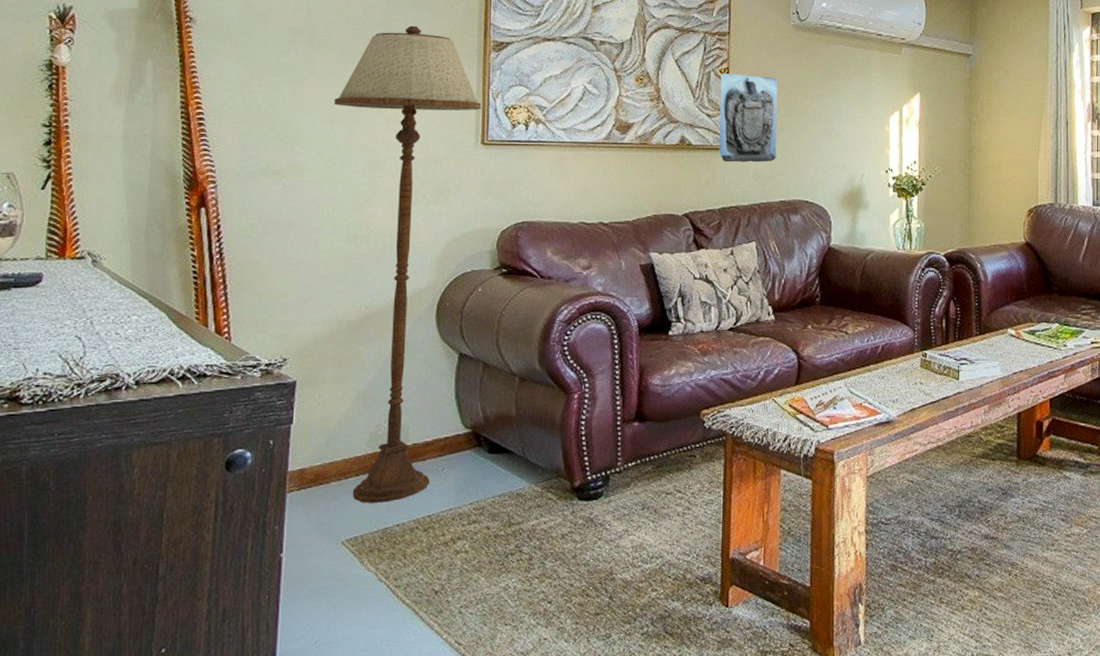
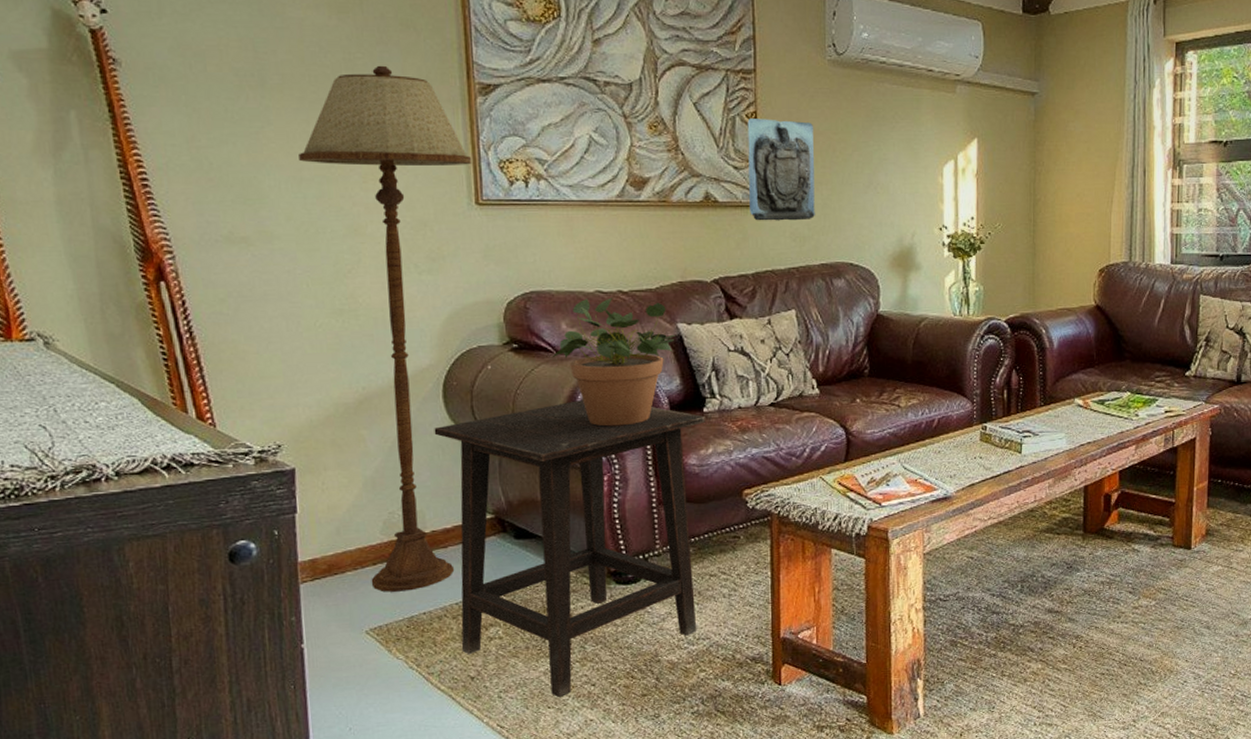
side table: none [425,321,670,615] -> present [434,399,705,698]
potted plant: none [536,228,647,347] -> present [552,297,675,427]

